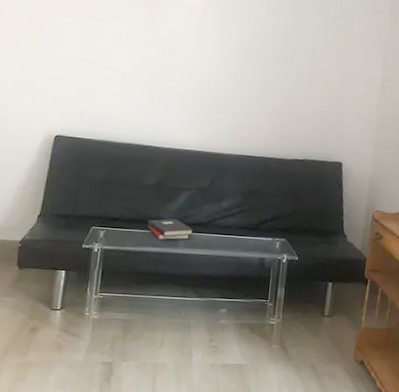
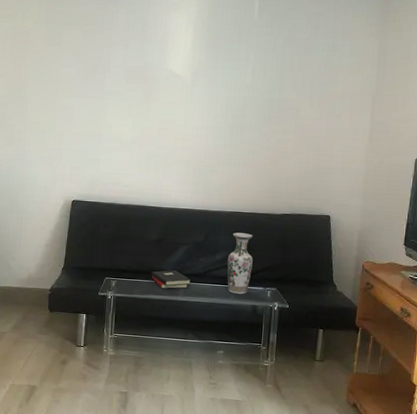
vase: none [233,178,263,246] -> present [227,232,253,294]

